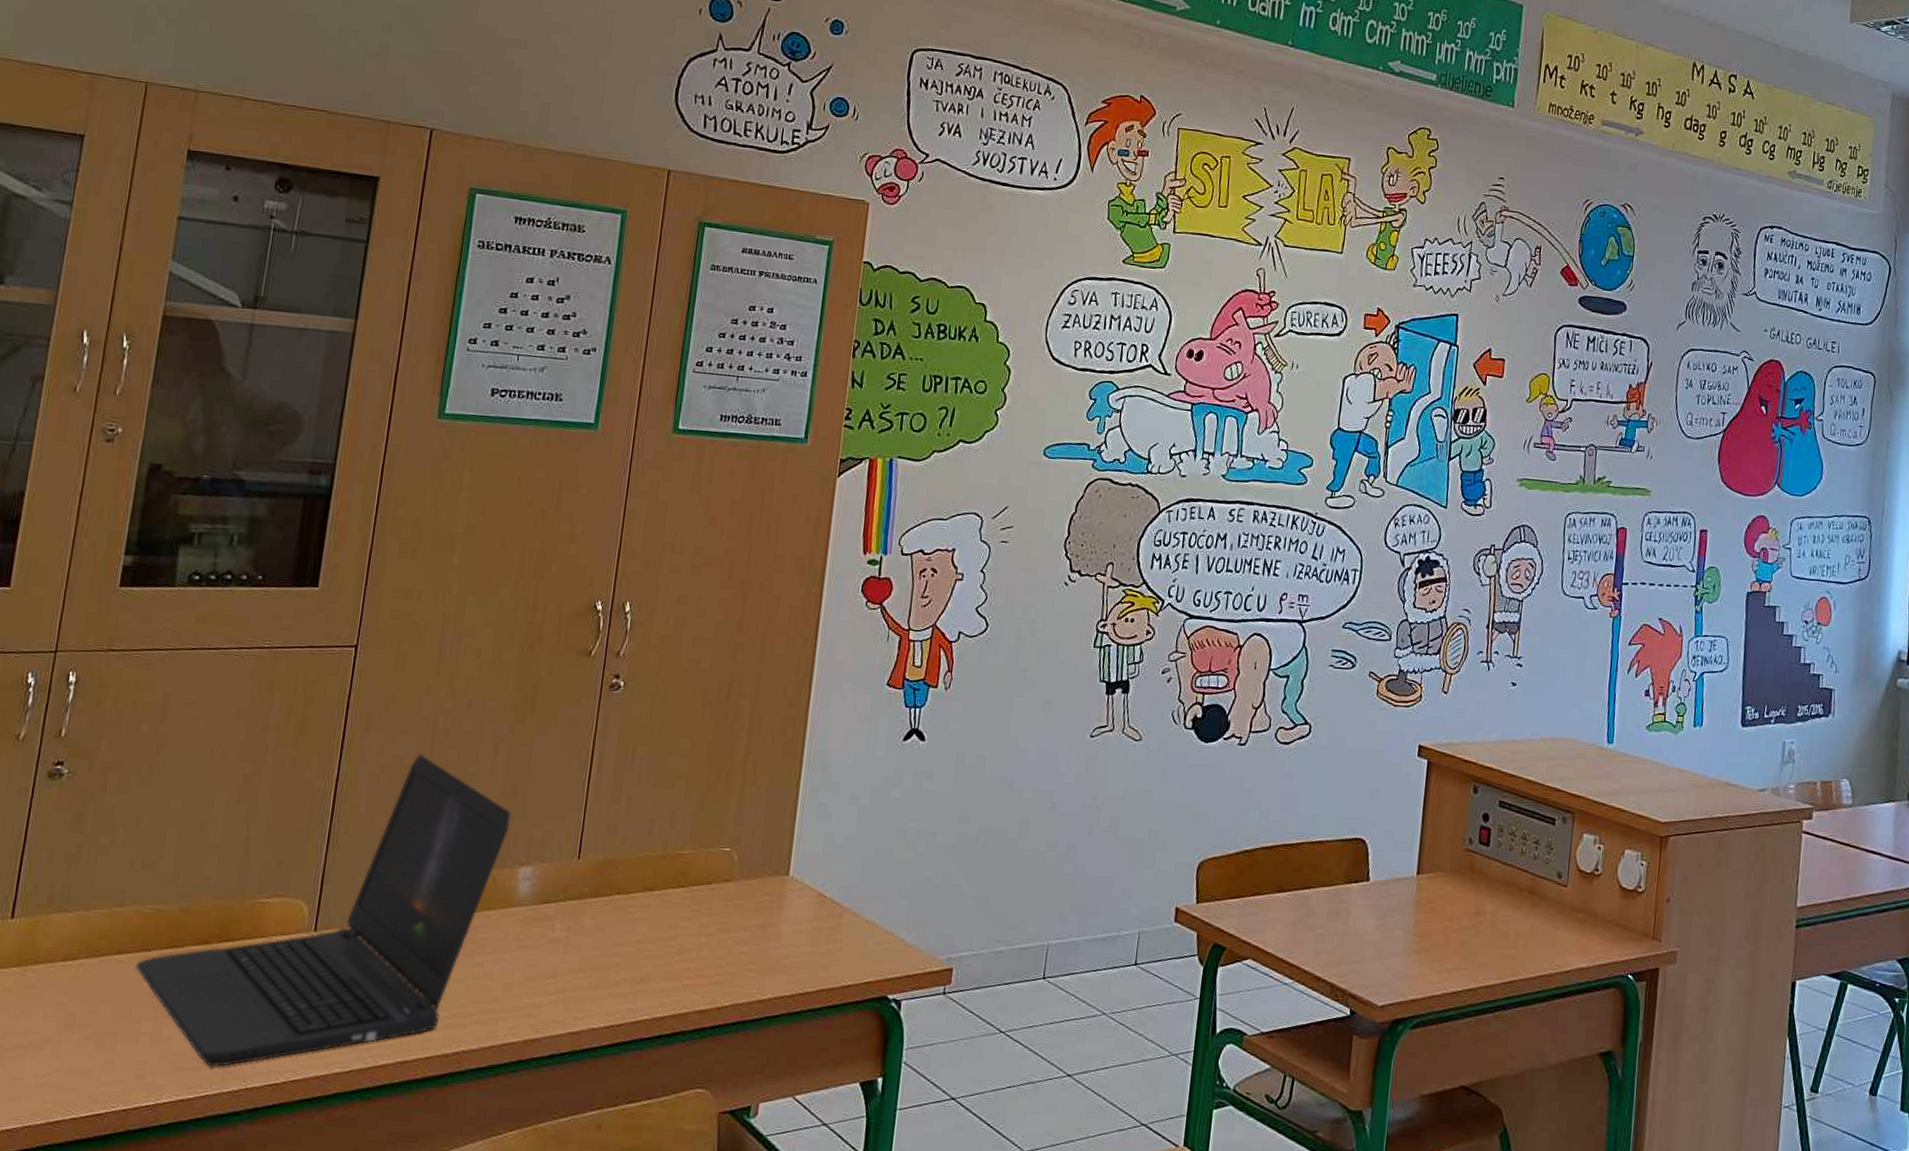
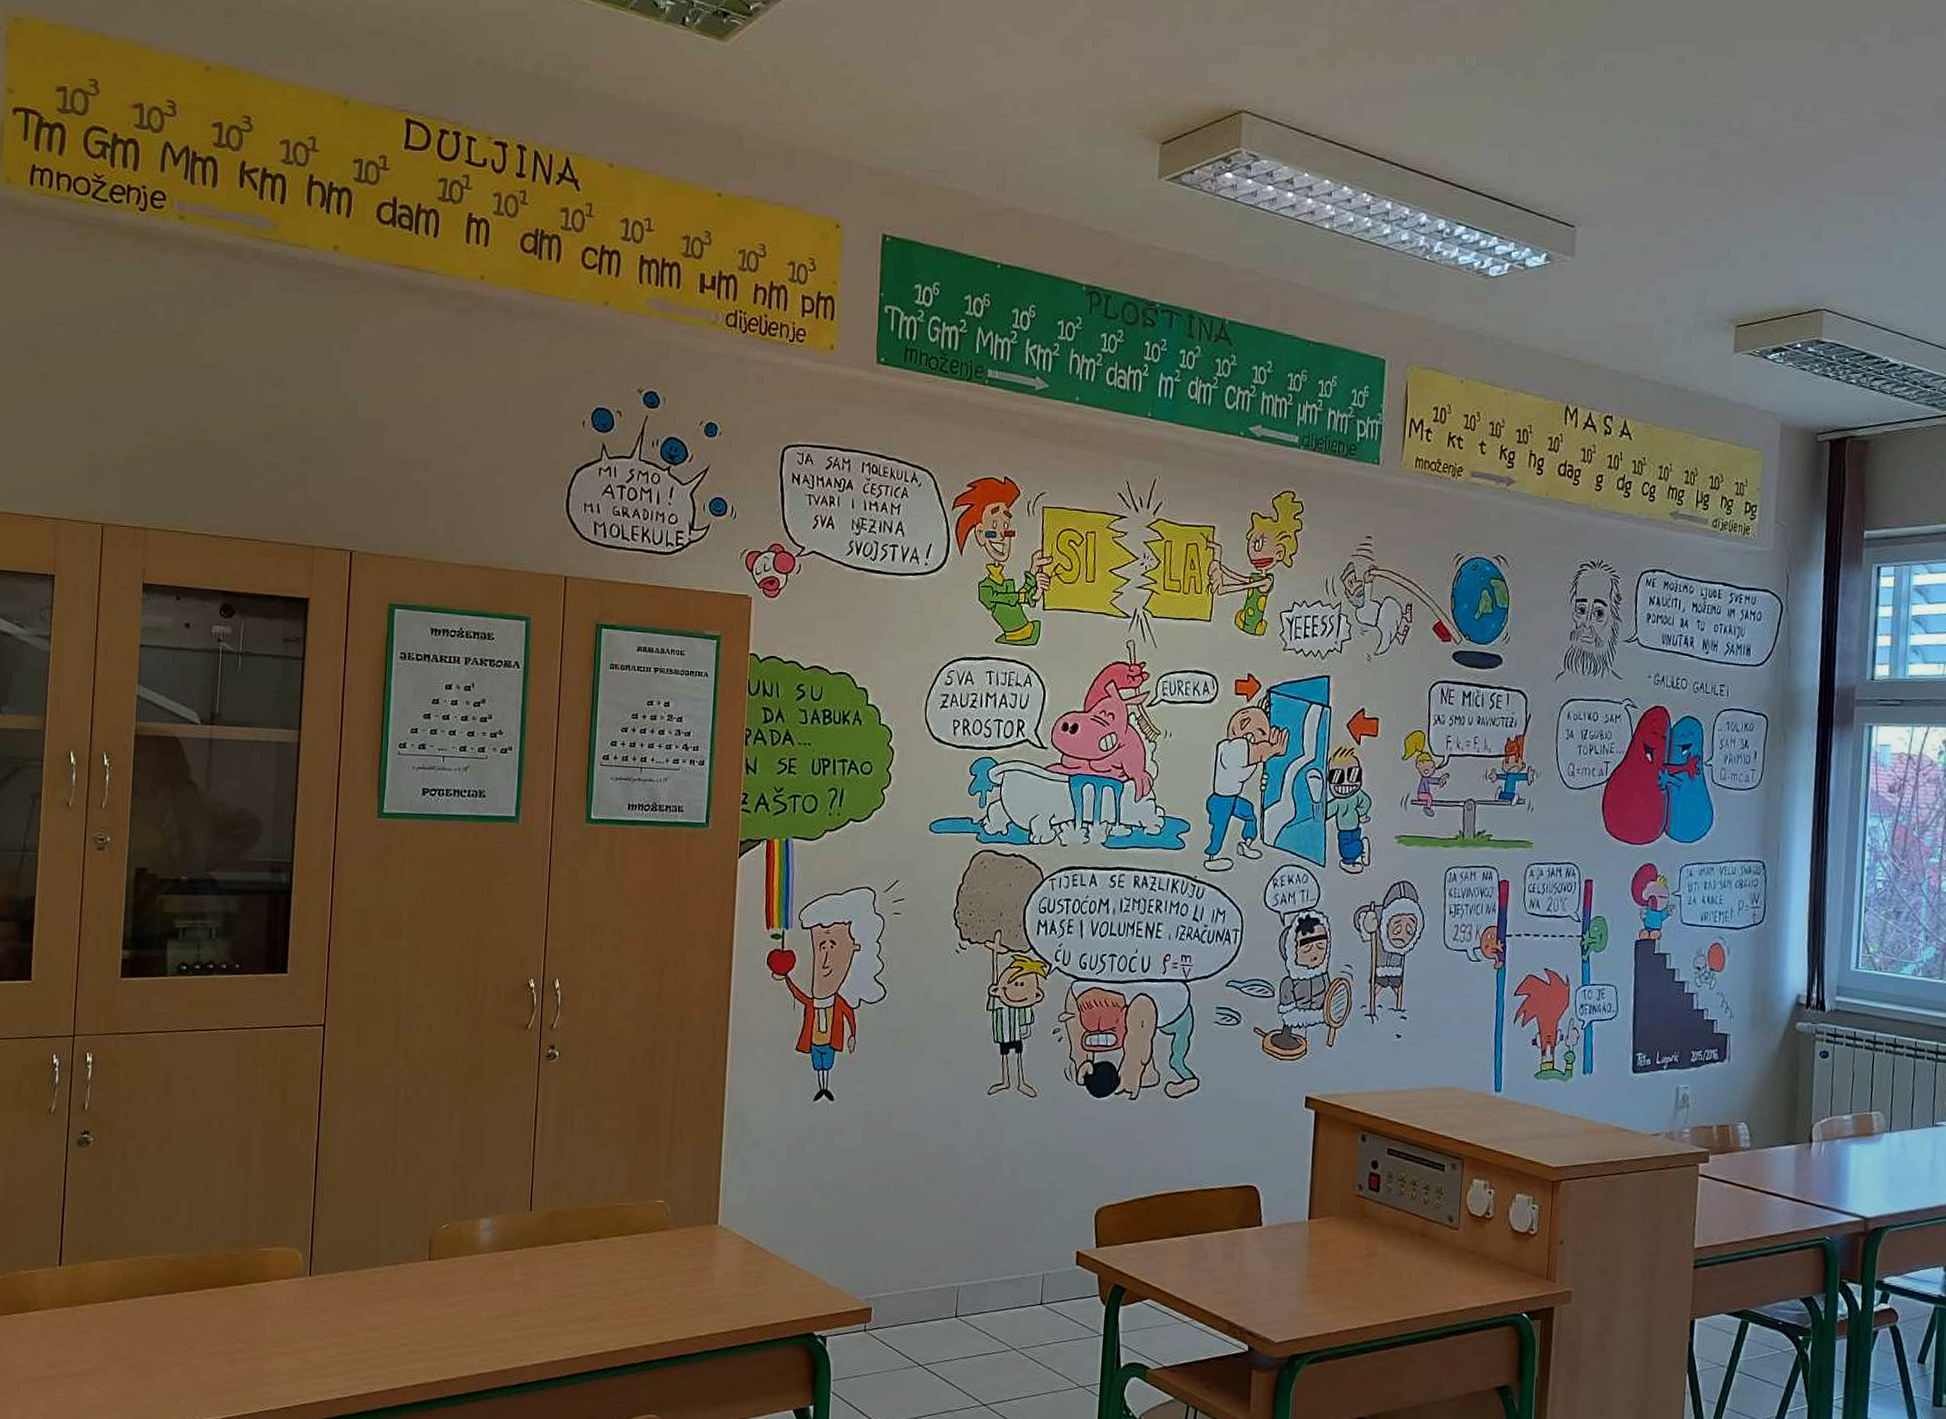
laptop computer: present [135,754,512,1067] -> none [164,1120,470,1393]

